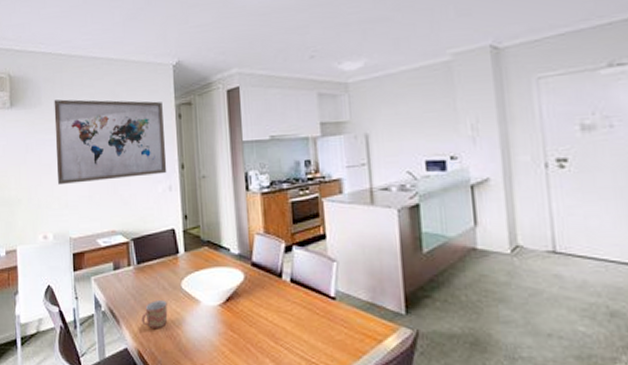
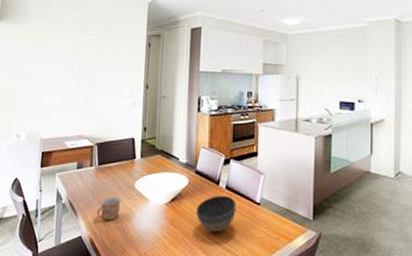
wall art: present [54,99,167,186] -> none [36,19,136,93]
bowl: none [256,290,307,337] -> present [195,195,237,233]

